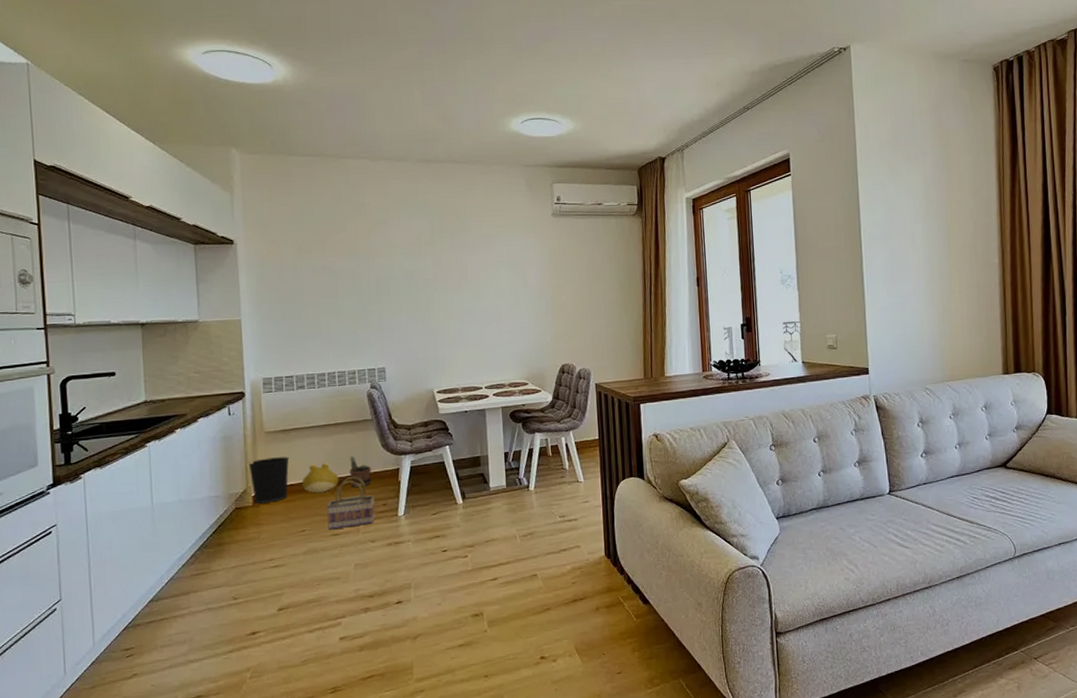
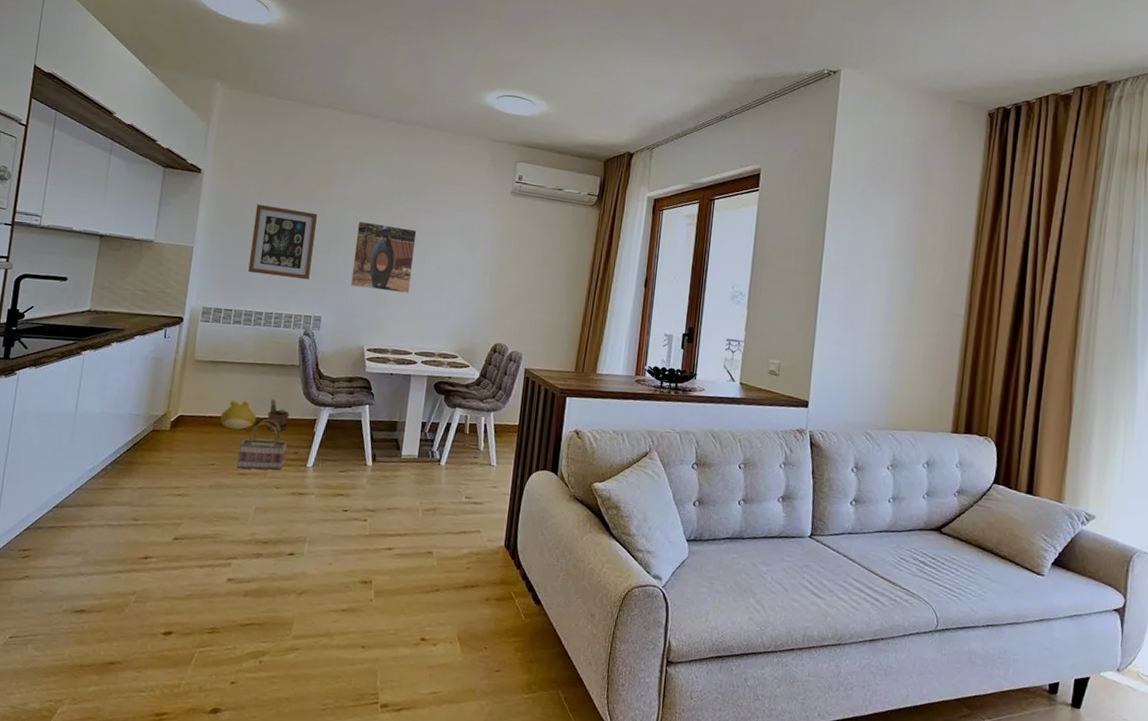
wastebasket: present [248,456,289,504] -> none [172,385,213,431]
wall art: none [298,266,366,336] -> present [248,204,318,280]
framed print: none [405,266,469,333] -> present [351,221,417,293]

